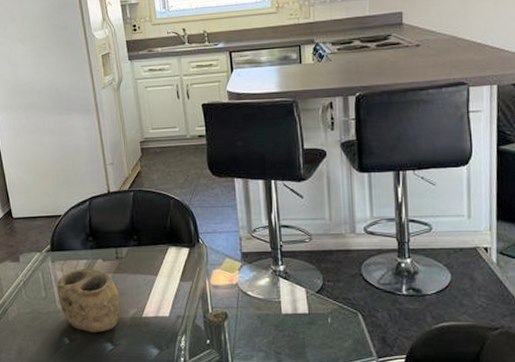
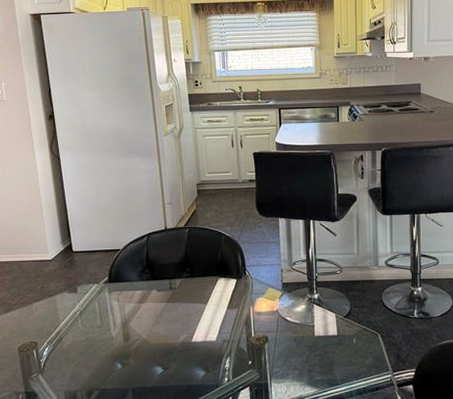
bowl: present [57,268,121,332] -> none [113,298,172,357]

